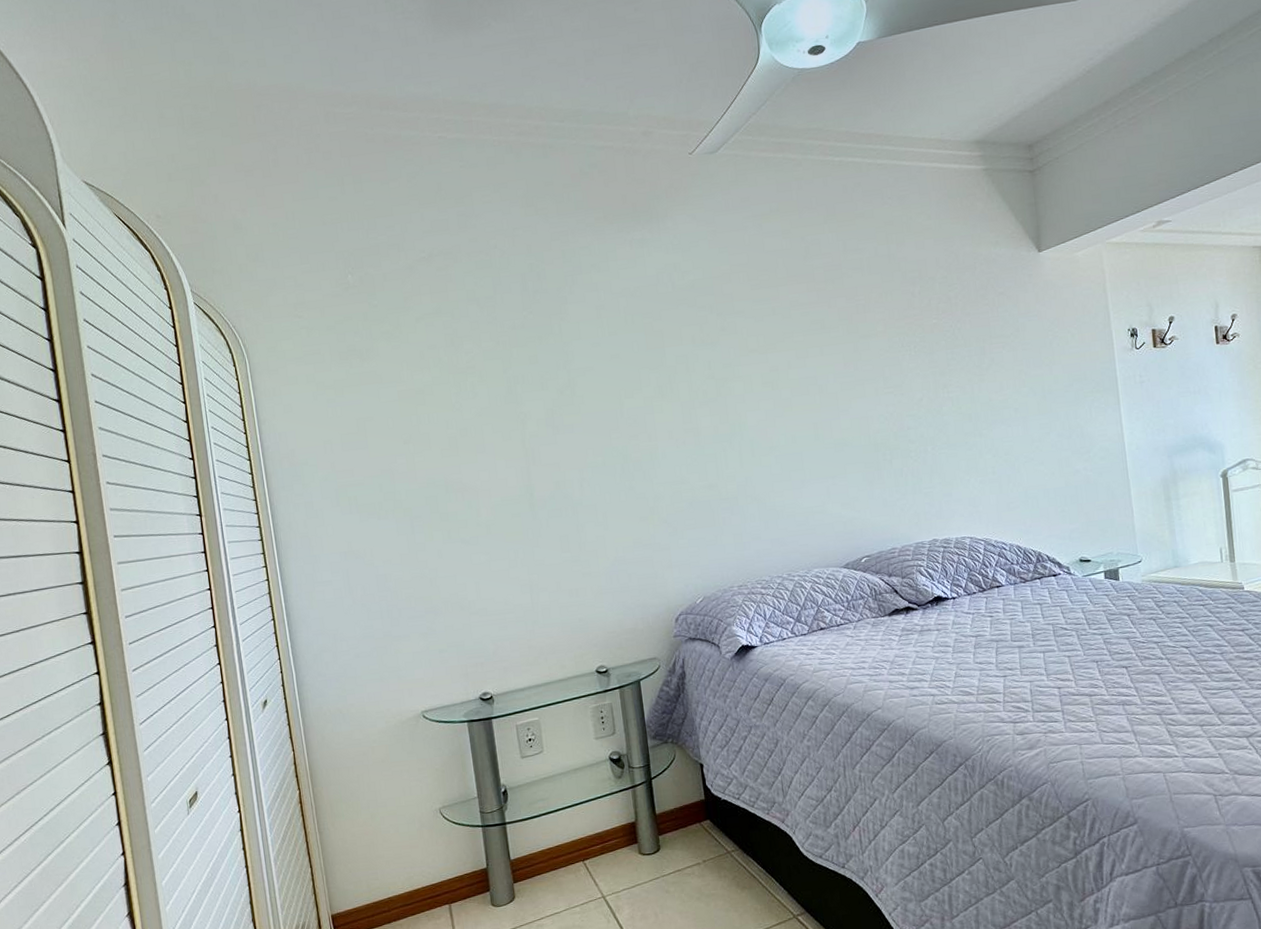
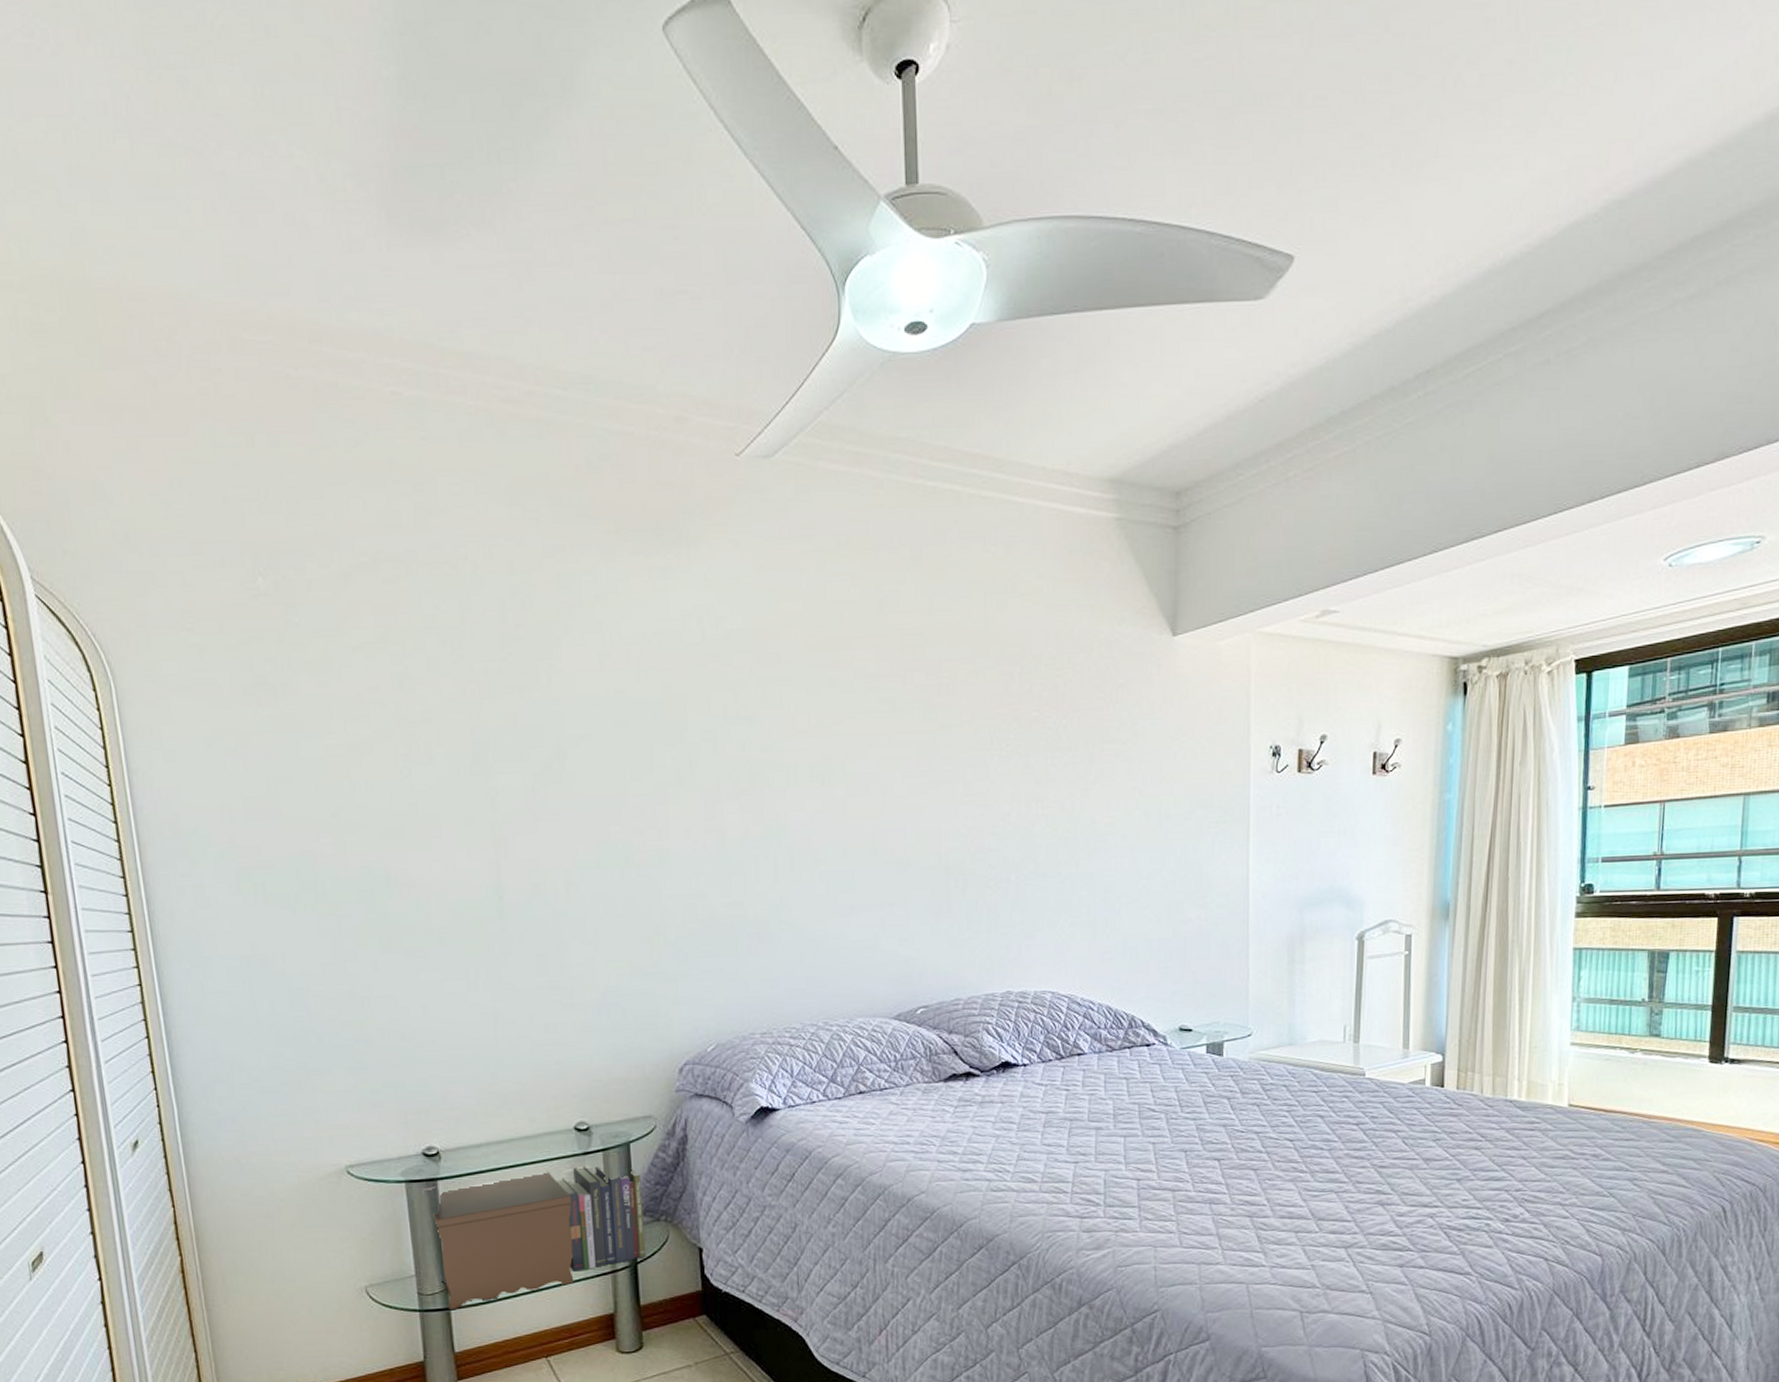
decorative box: none [480,706,602,825] -> present [422,1170,574,1311]
books: none [583,700,658,788] -> present [555,1166,646,1272]

